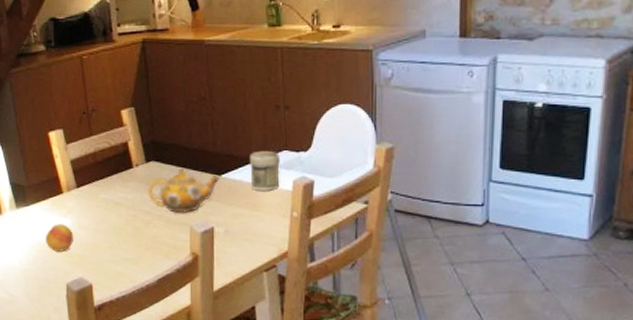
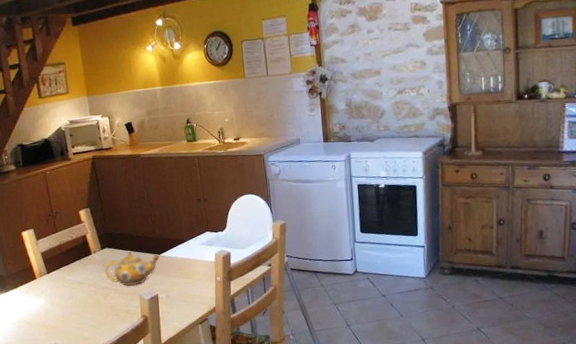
fruit: present [45,223,73,252] -> none [24,302,47,326]
jar: present [249,150,280,191] -> none [180,233,205,263]

